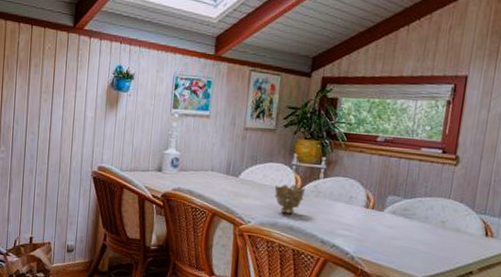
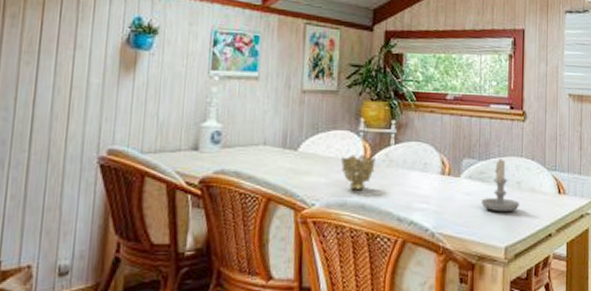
candle: none [402,197,442,248] -> present [481,157,519,213]

